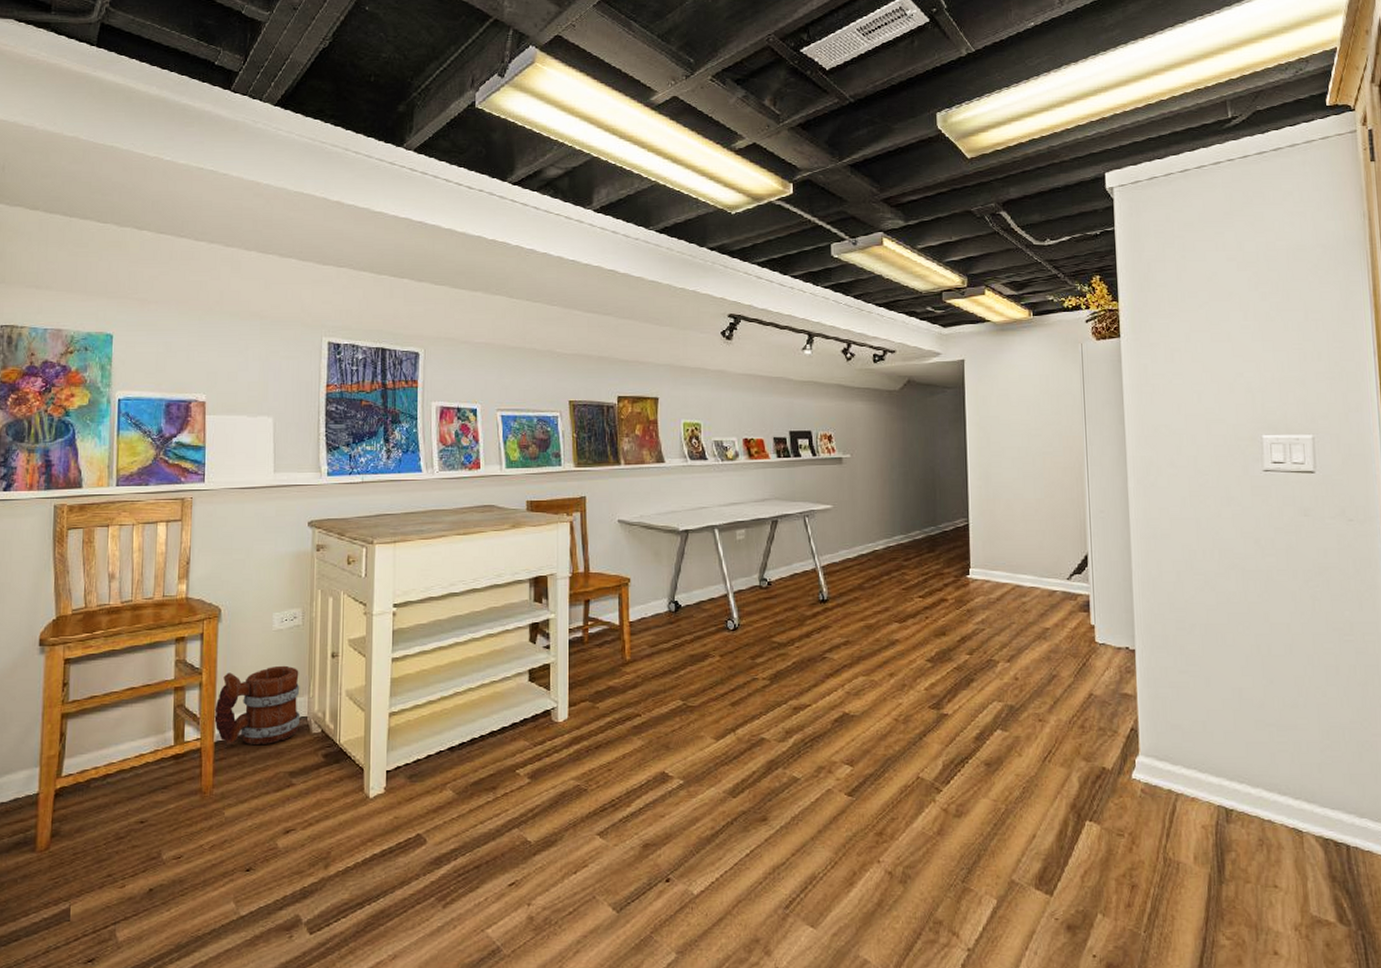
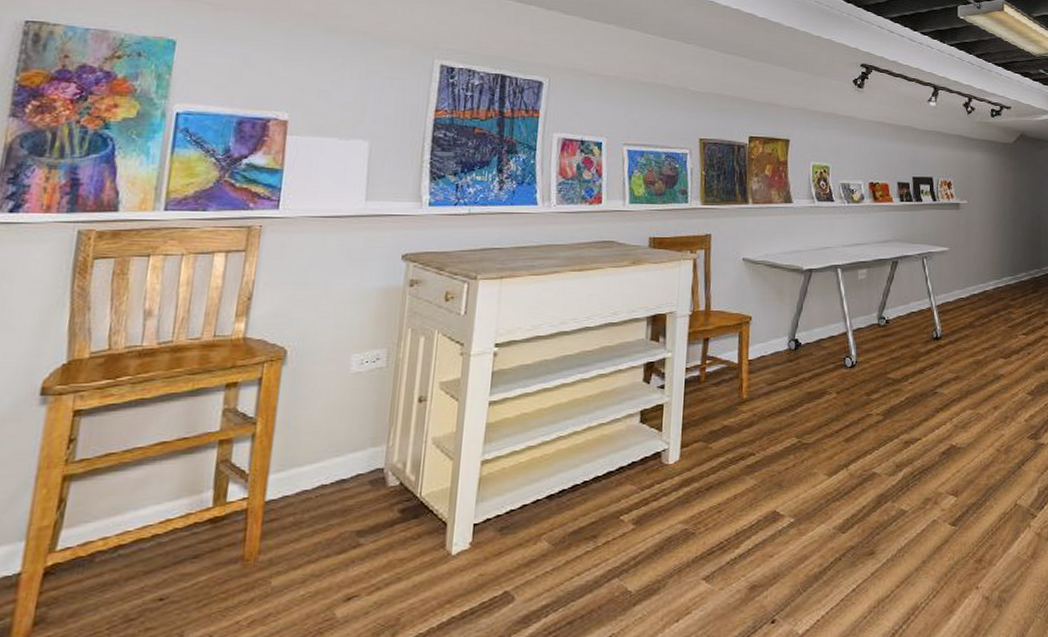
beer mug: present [214,665,301,746] -> none [267,412,378,503]

